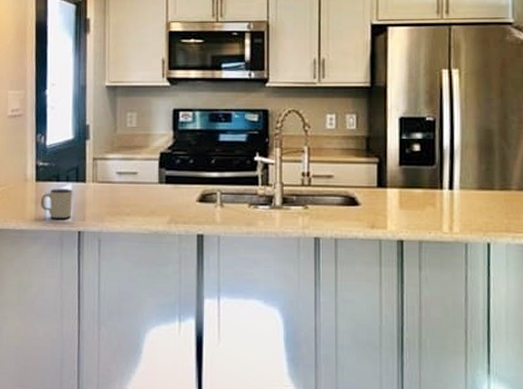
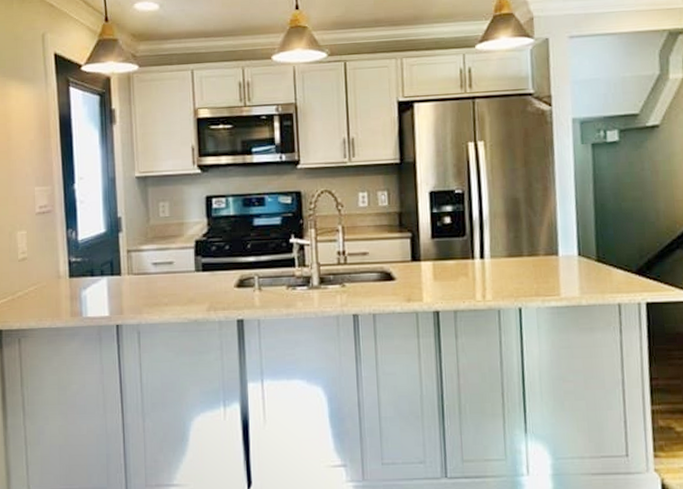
mug: present [41,189,73,220] -> none [76,283,109,315]

